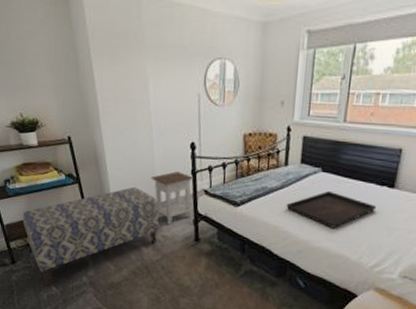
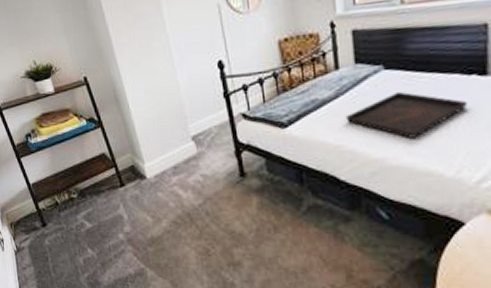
bench: present [22,186,160,286] -> none [47,122,197,248]
nightstand: present [150,171,194,226] -> none [178,97,232,162]

